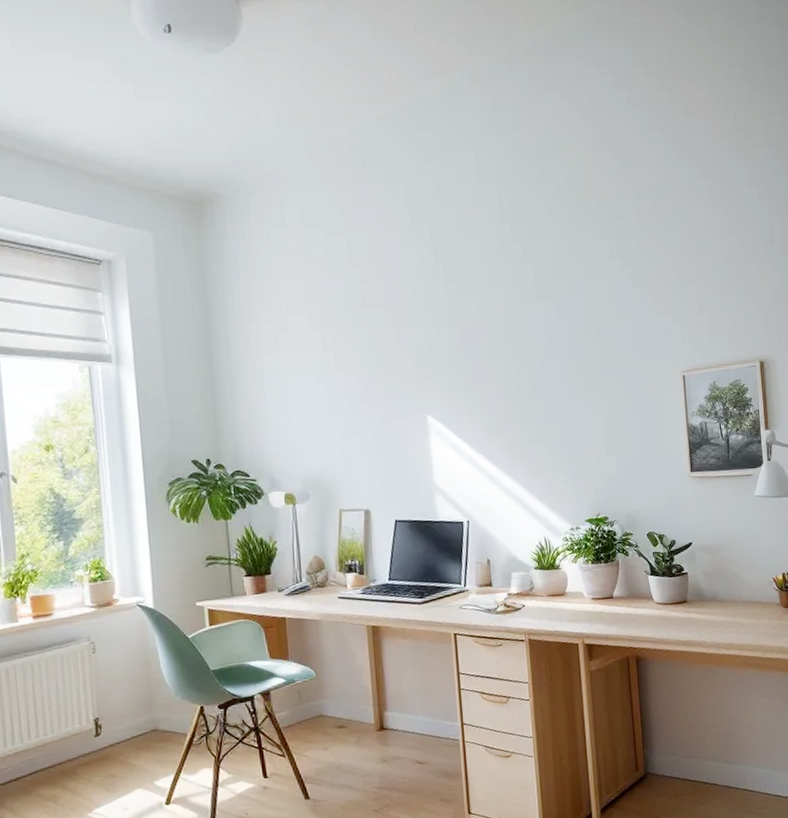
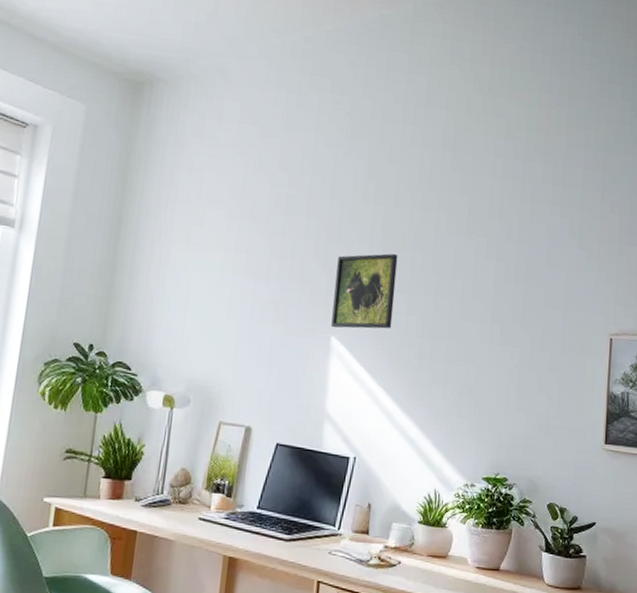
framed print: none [420,328,481,408] -> present [331,253,398,329]

